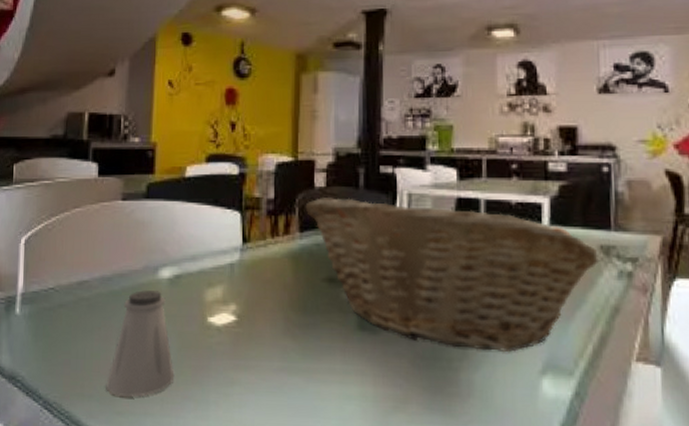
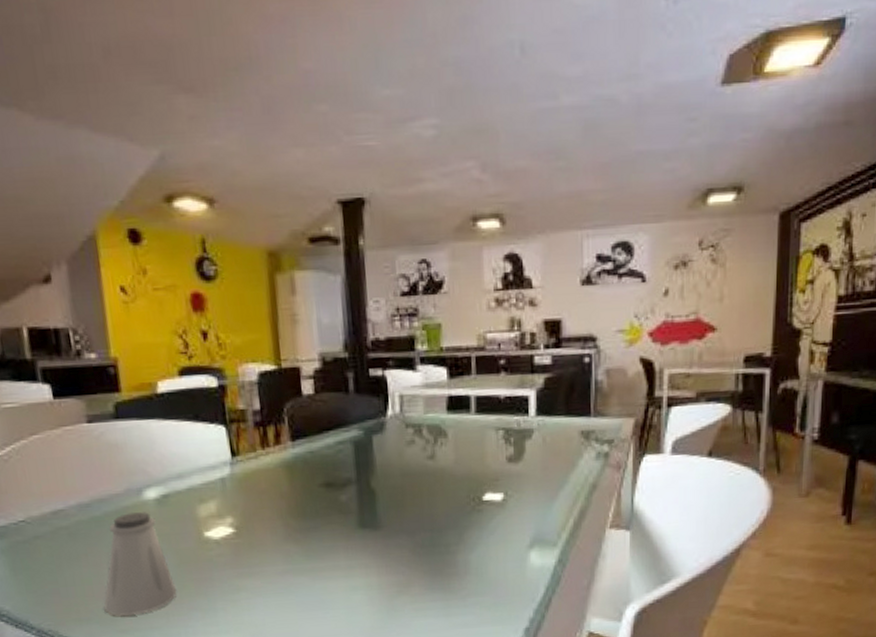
fruit basket: present [305,198,600,353] -> none [294,403,581,534]

